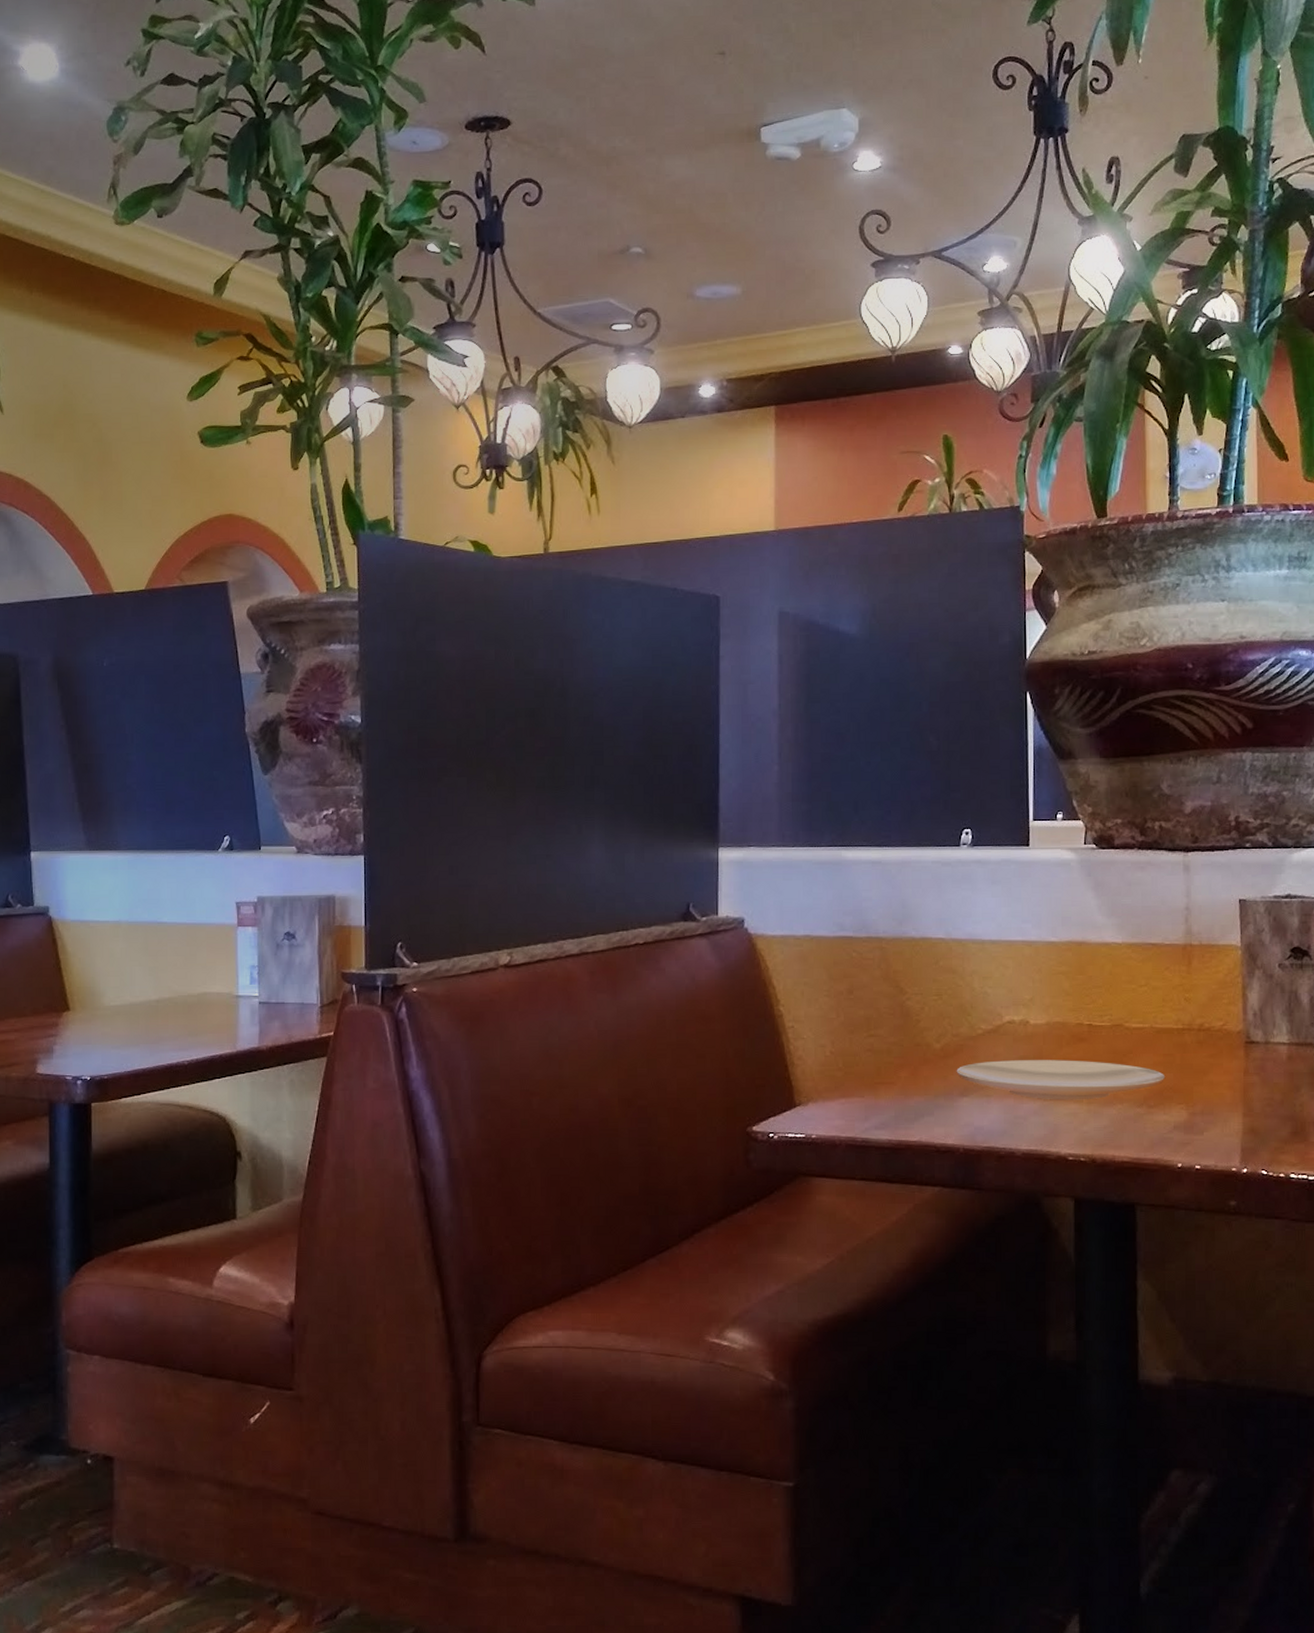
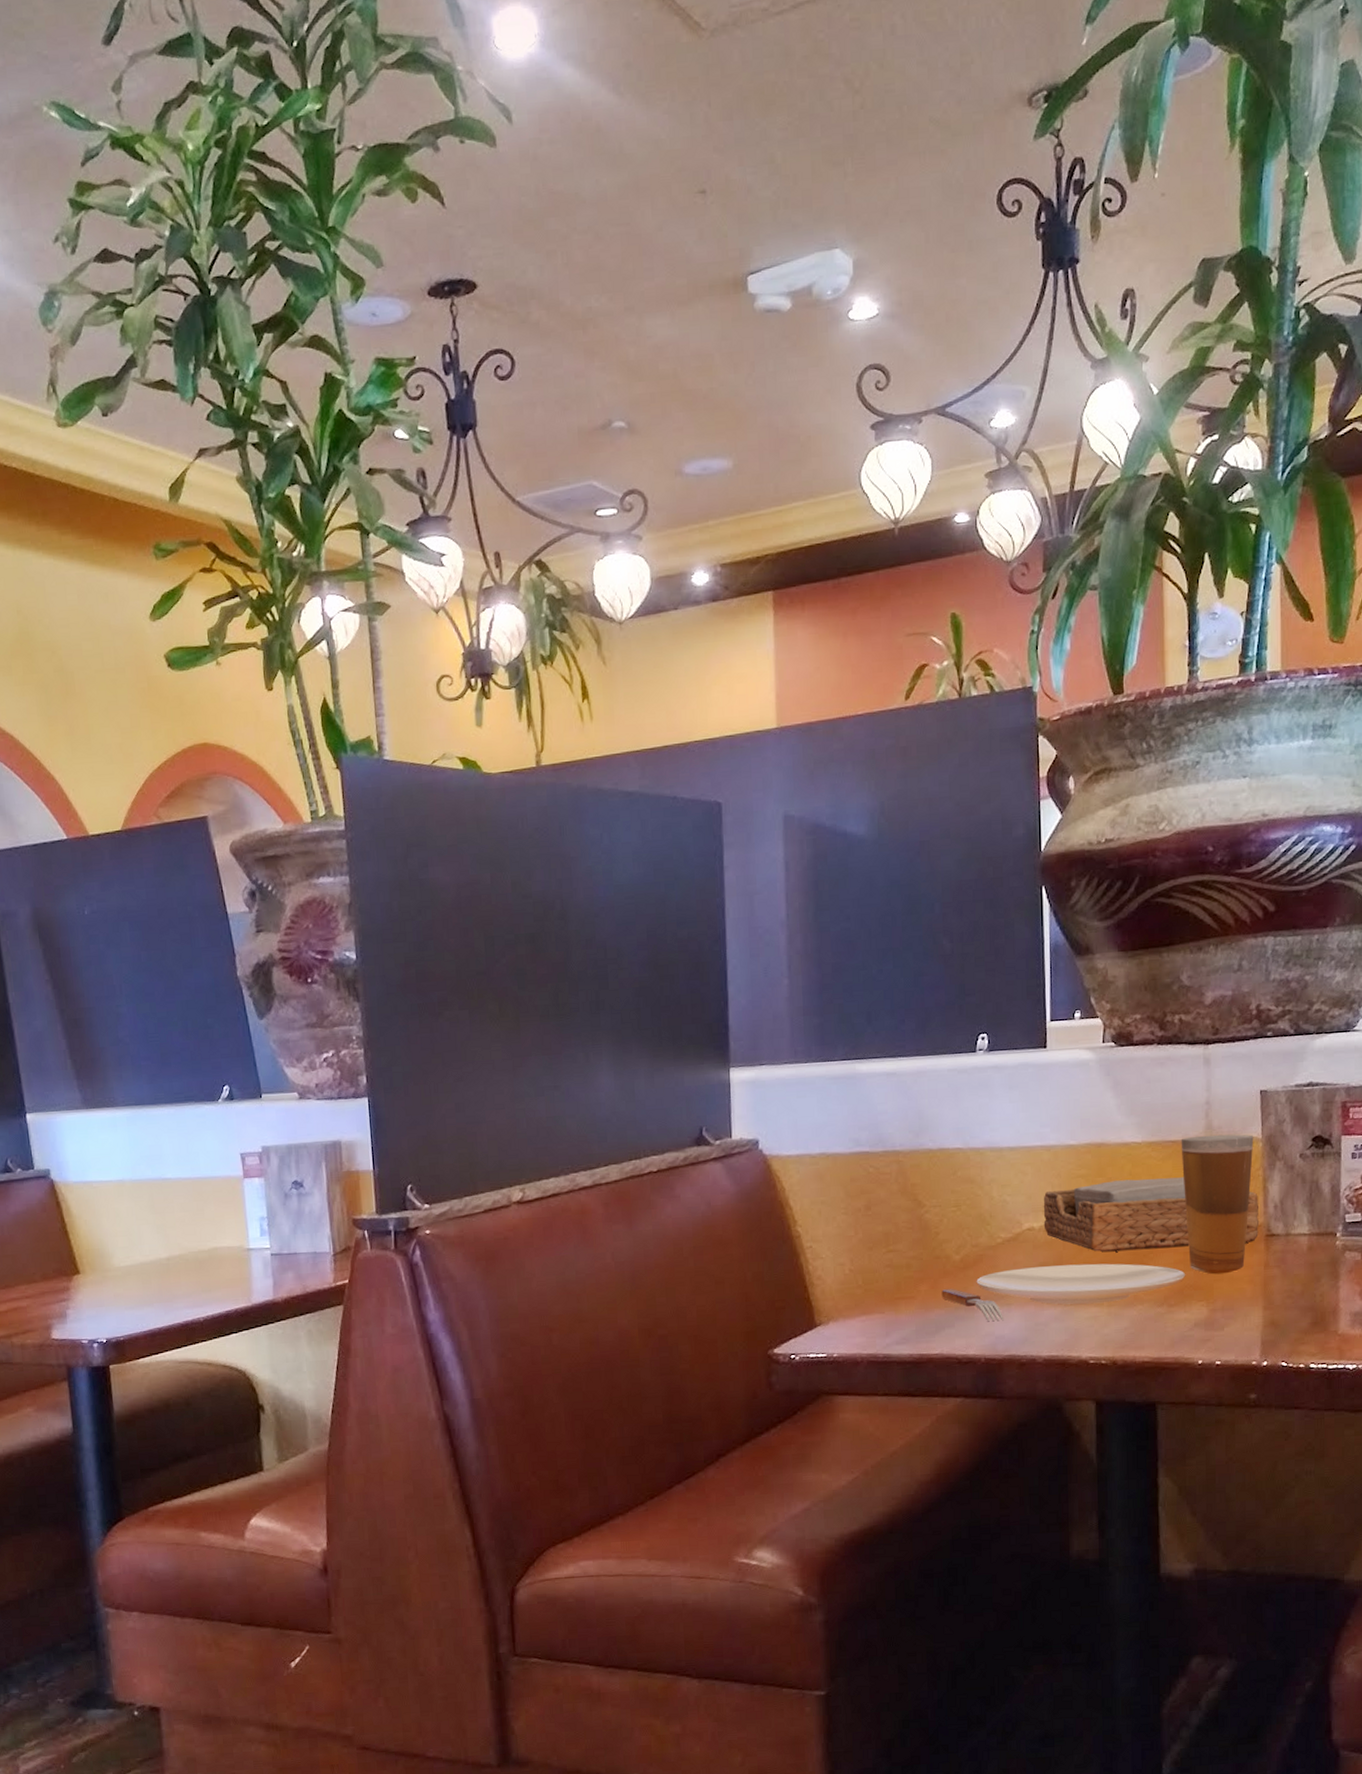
fork: none [921,1077,983,1112] -> present [941,1289,1003,1322]
napkin holder: none [1024,979,1239,1050] -> present [1043,1177,1260,1252]
beverage cup: none [1160,940,1233,1078] -> present [1181,1134,1254,1275]

